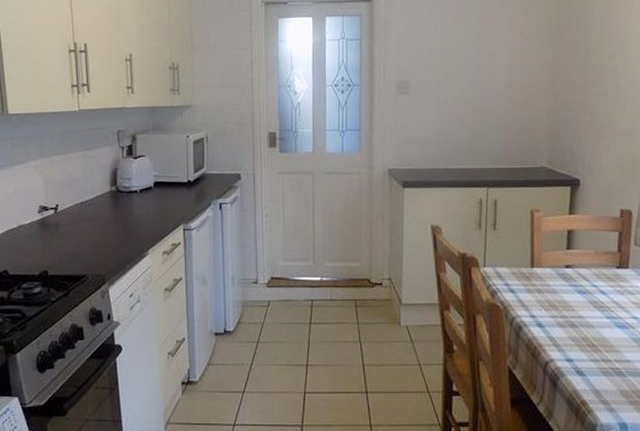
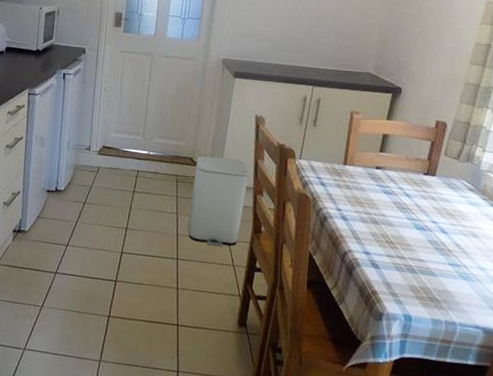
pedal bin: none [373,274,433,373] -> present [188,156,250,247]

